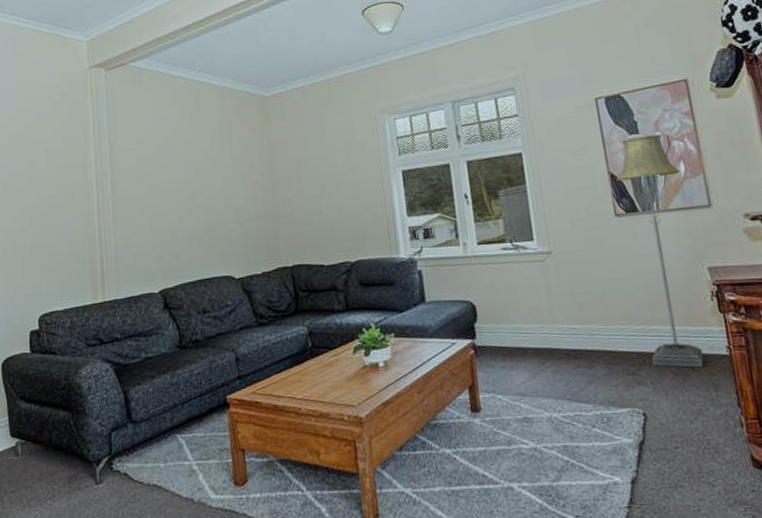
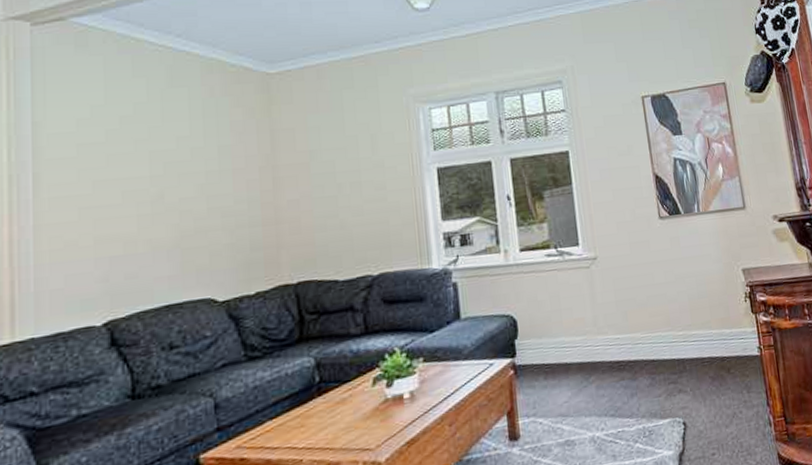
floor lamp: present [616,134,704,368] -> none [660,136,738,372]

